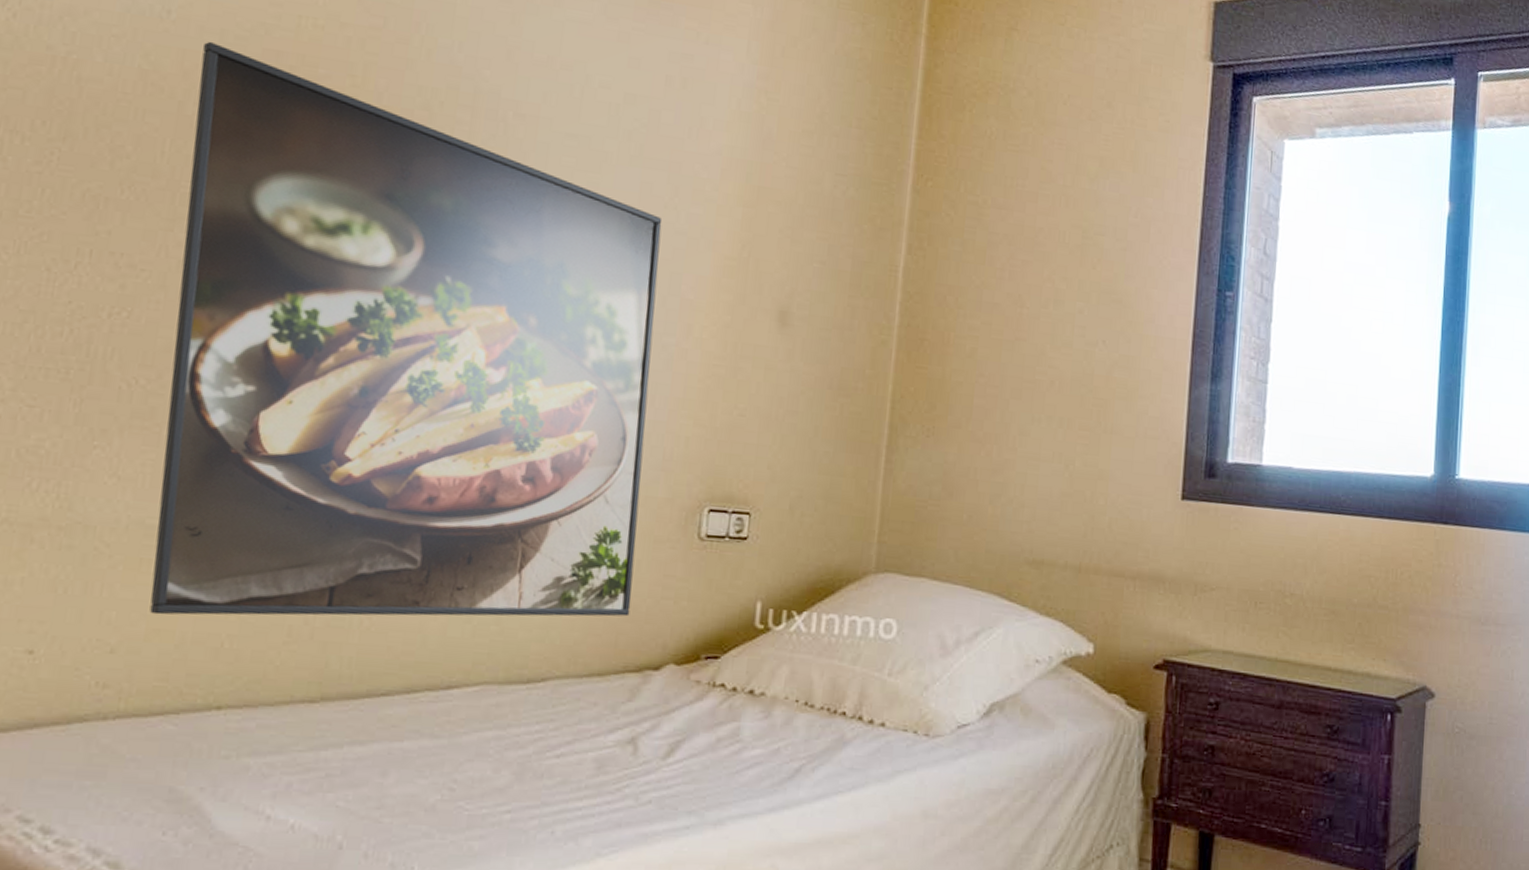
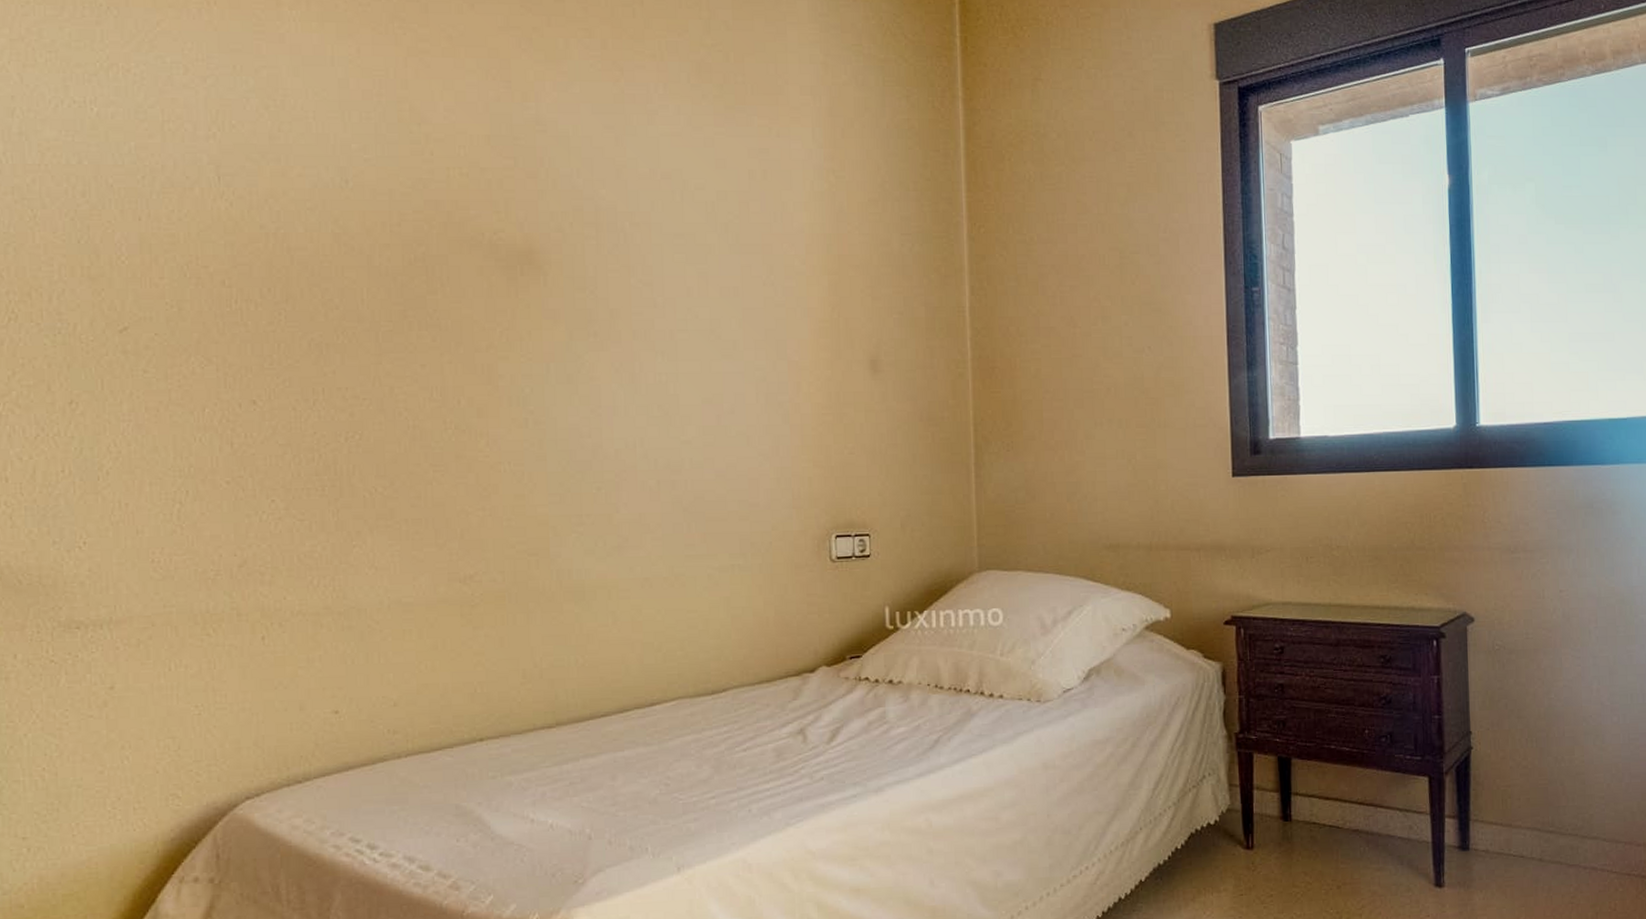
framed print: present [149,41,663,617] -> none [378,201,785,673]

